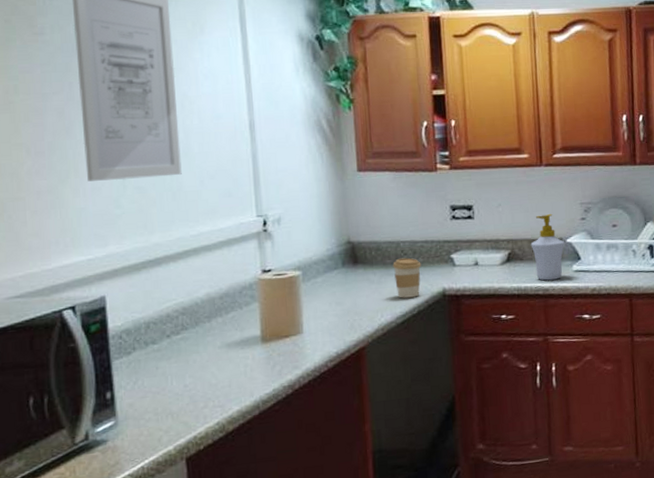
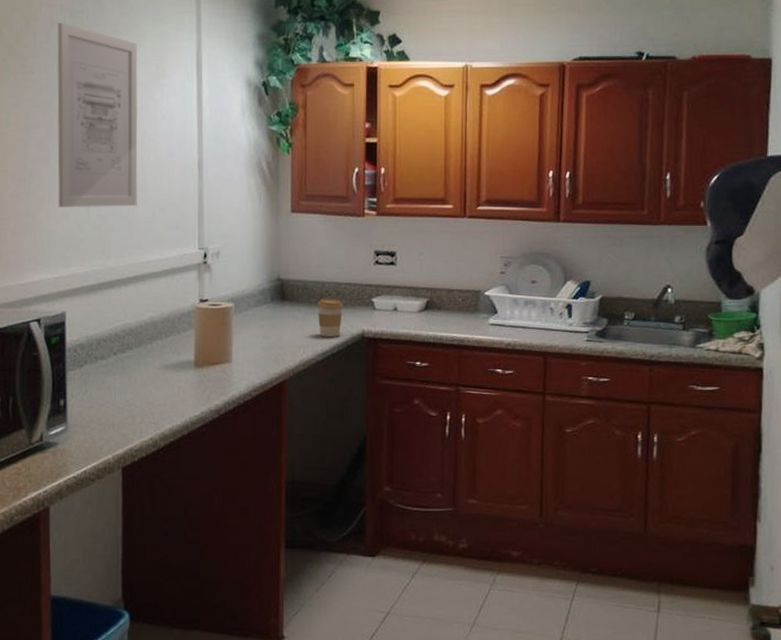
soap bottle: present [530,213,565,281] -> none [449,265,483,331]

